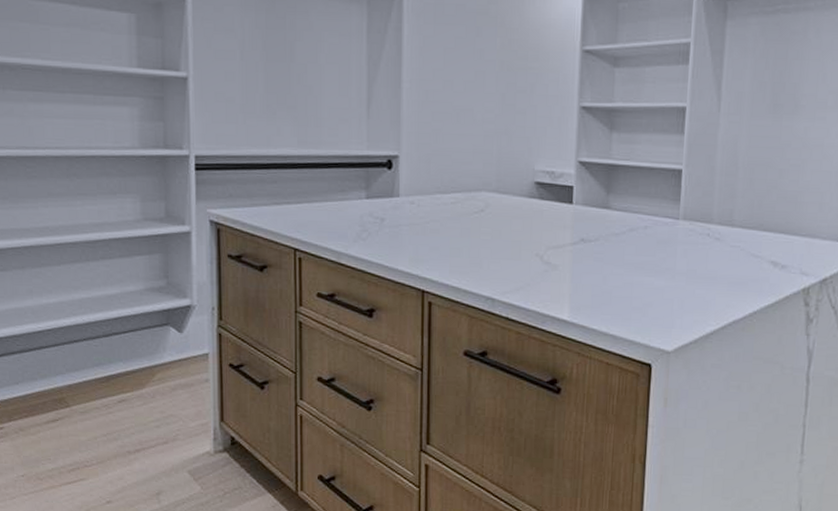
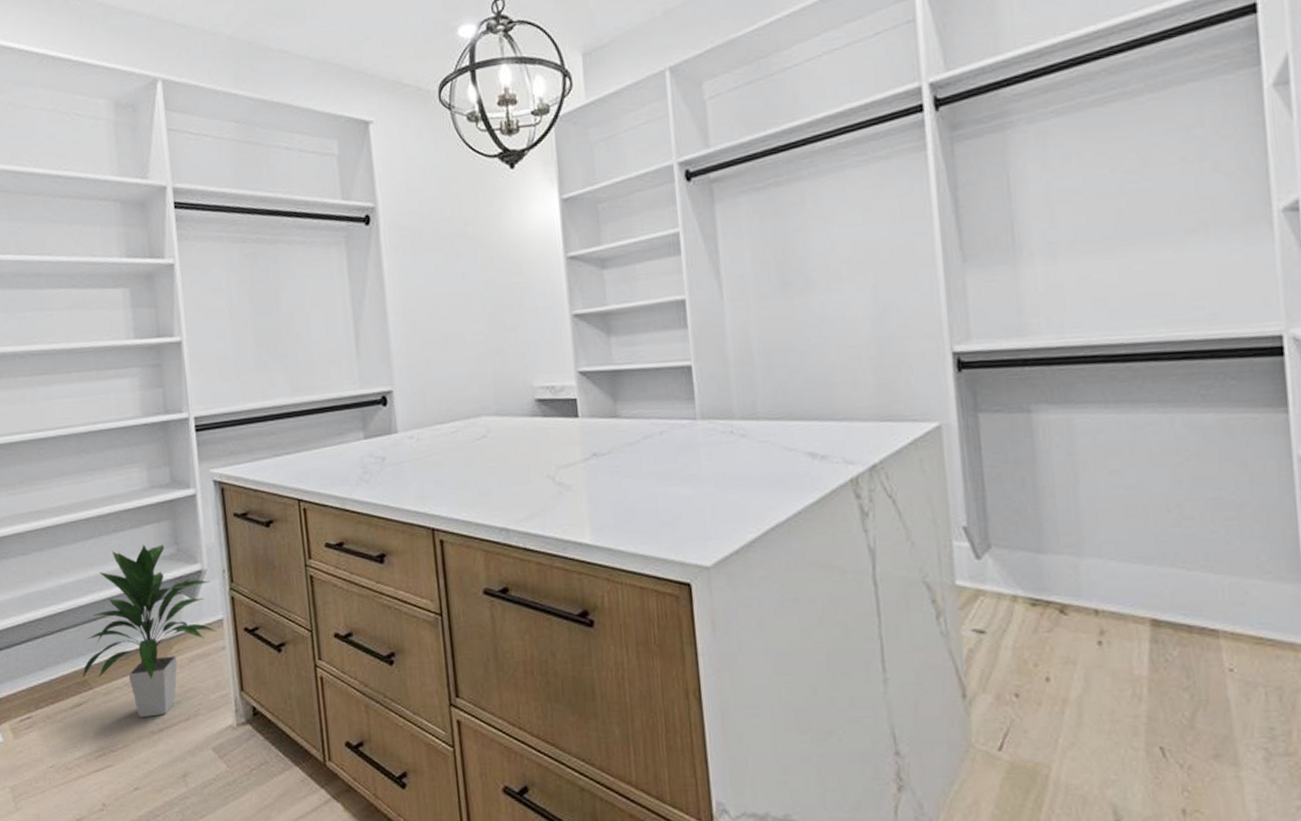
indoor plant: none [60,274,201,438] -> present [82,544,217,717]

